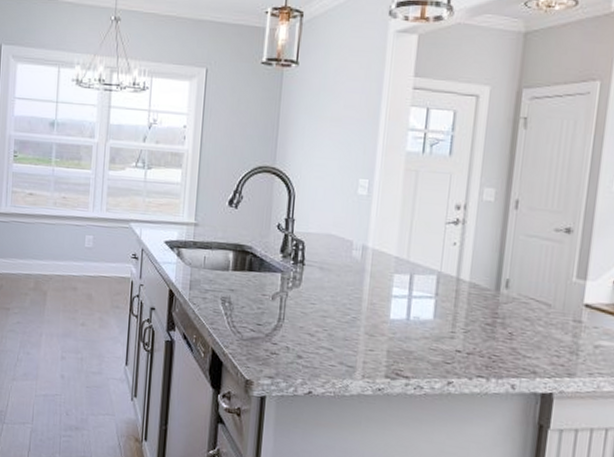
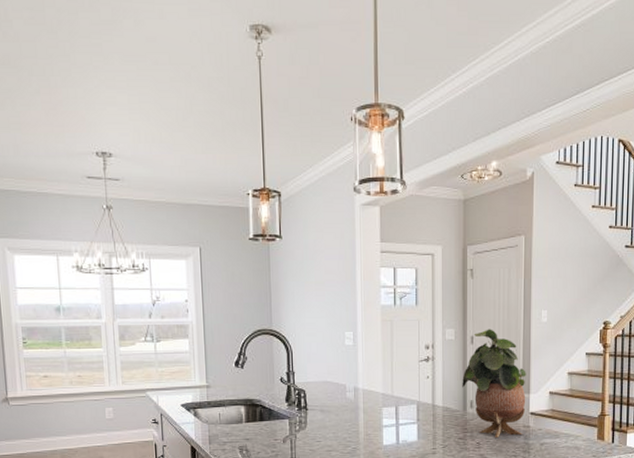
potted plant: none [497,193,585,331] -> present [462,329,526,437]

